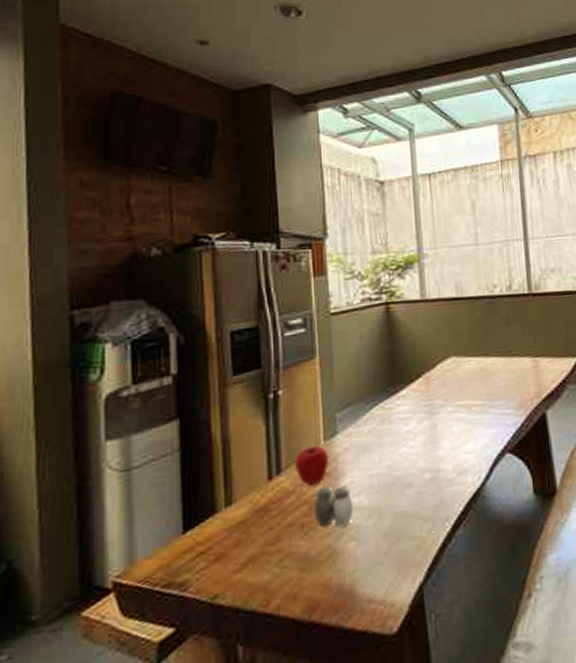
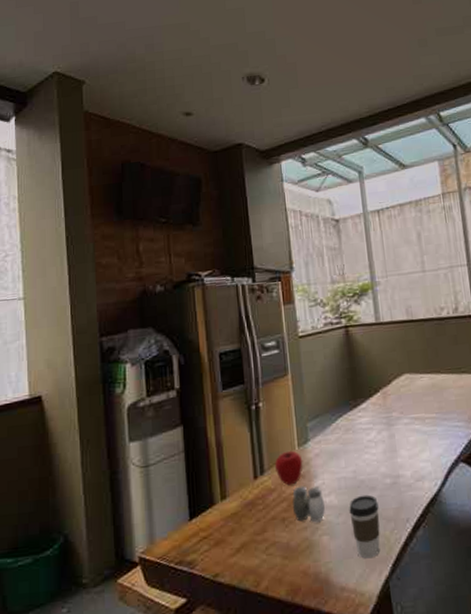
coffee cup: none [381,492,416,565] -> present [349,494,381,559]

